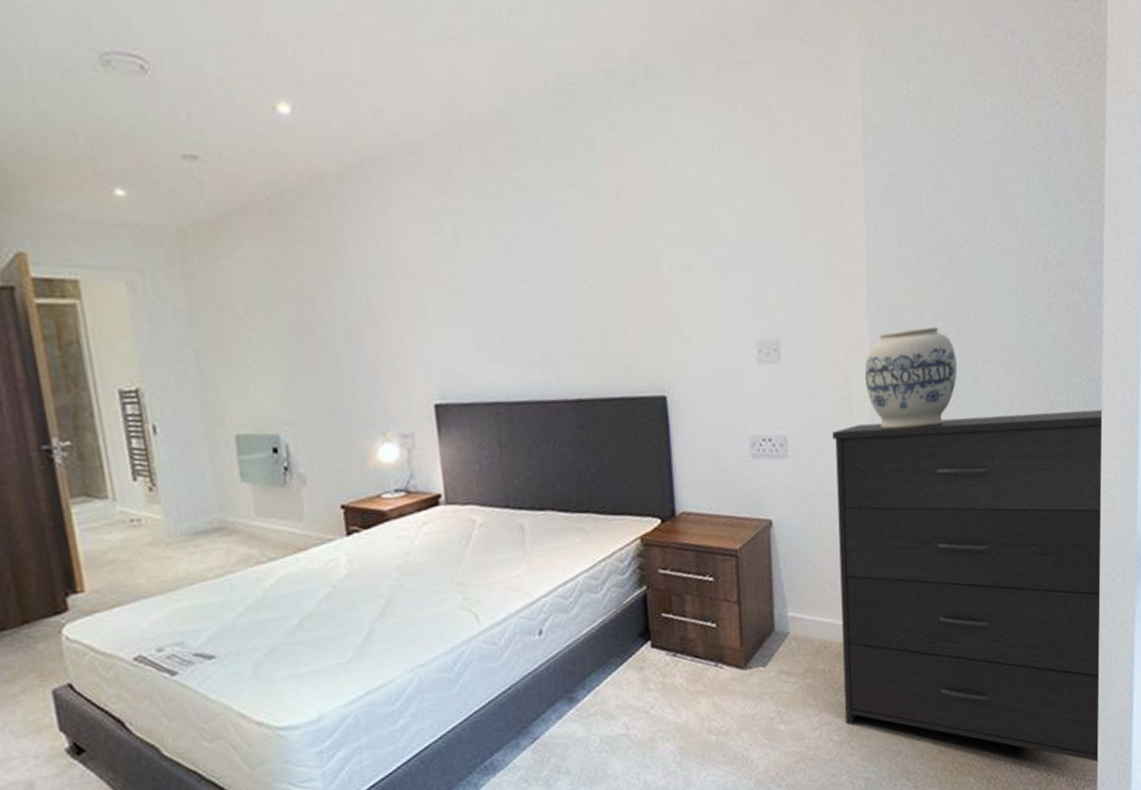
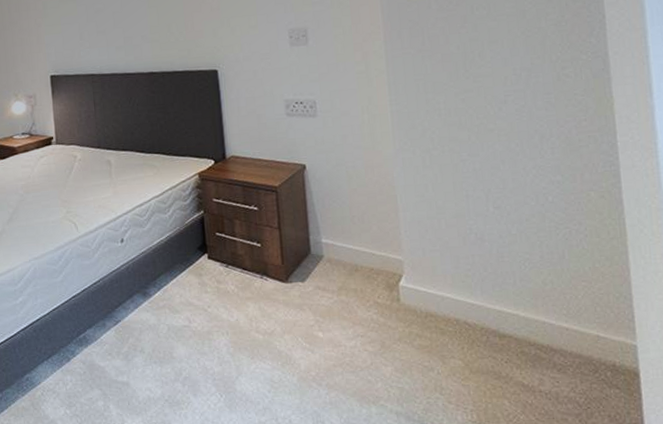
dresser: present [832,409,1103,762] -> none [355,81,643,402]
vase: present [864,327,958,429] -> none [380,16,465,96]

